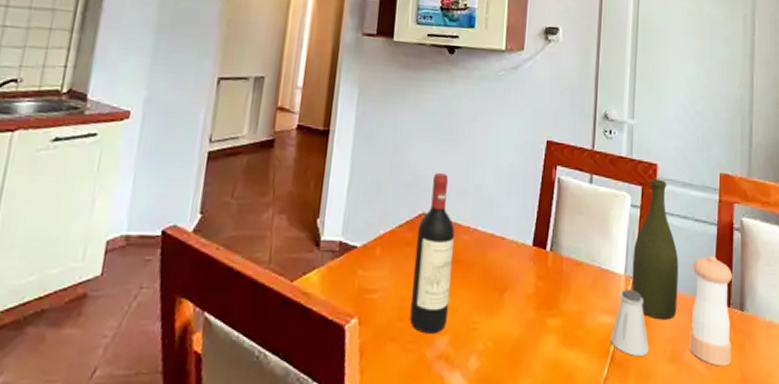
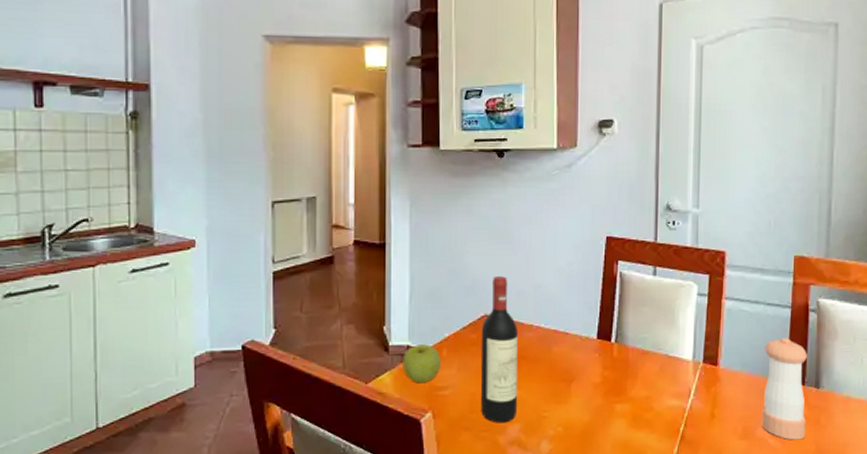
apple: none [332,241,374,285] -> present [402,344,442,384]
saltshaker: present [610,289,649,356] -> none [679,373,719,434]
bottle: present [631,178,679,320] -> none [700,266,750,401]

